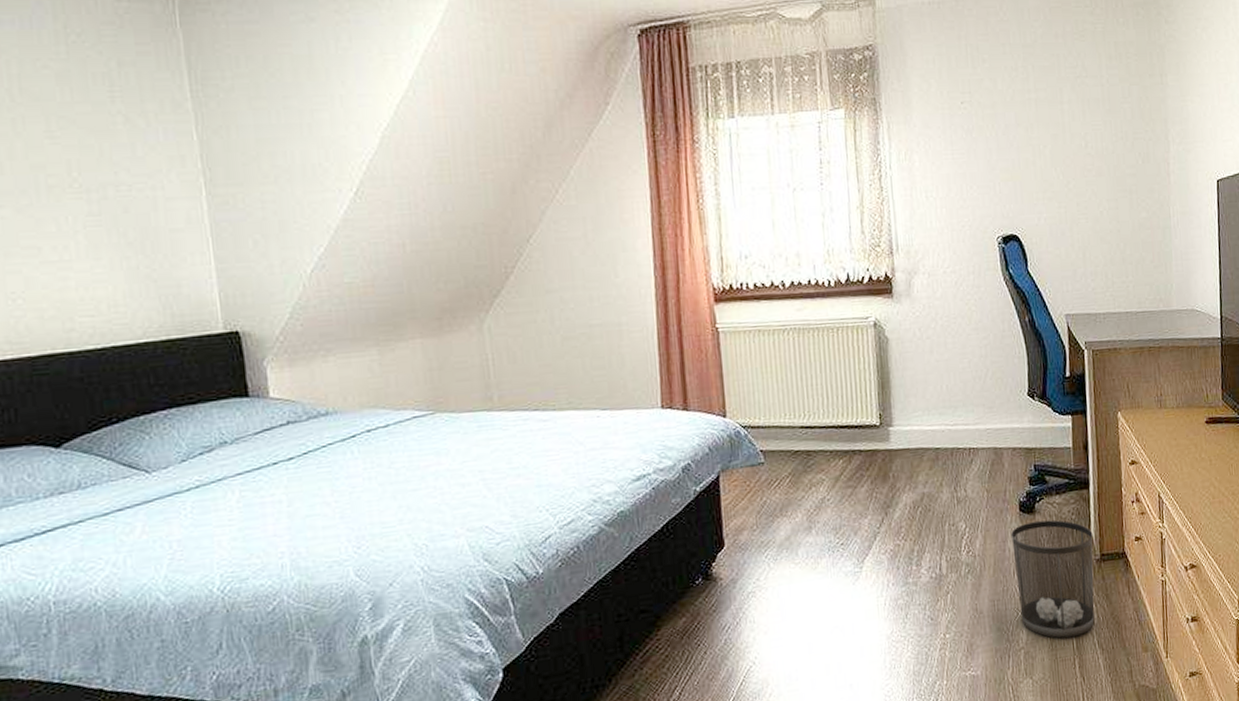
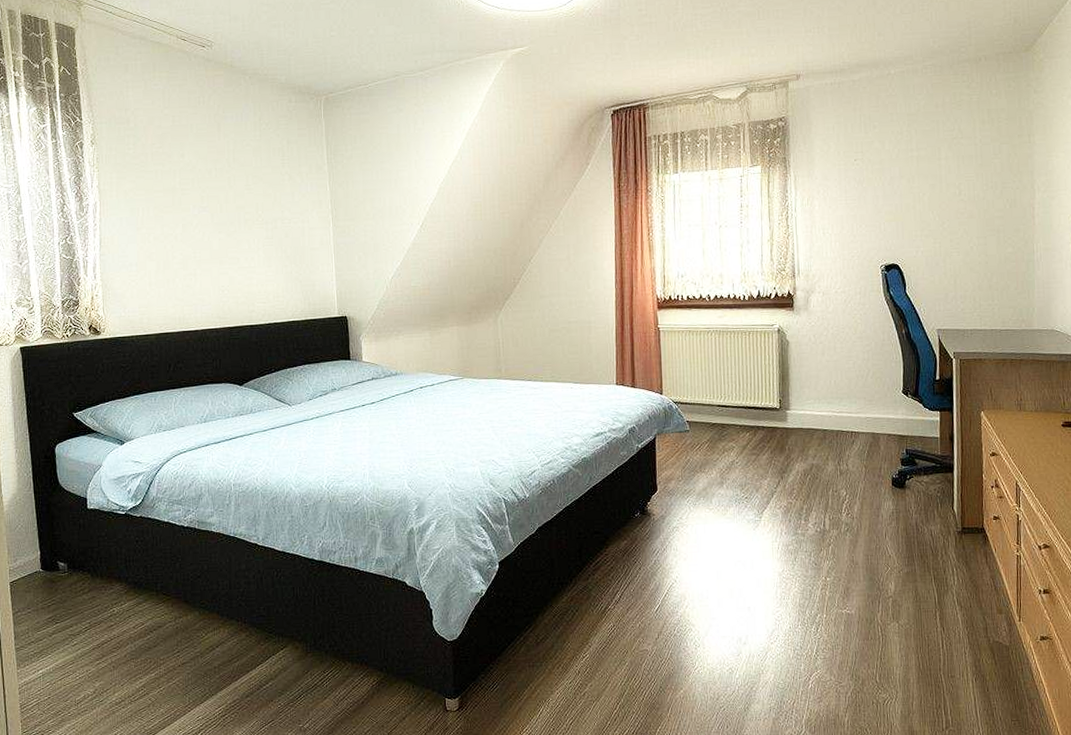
waste bin: present [1010,519,1095,639] -> none [884,495,956,594]

